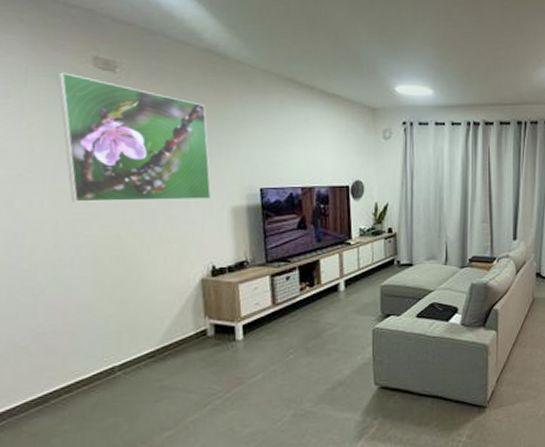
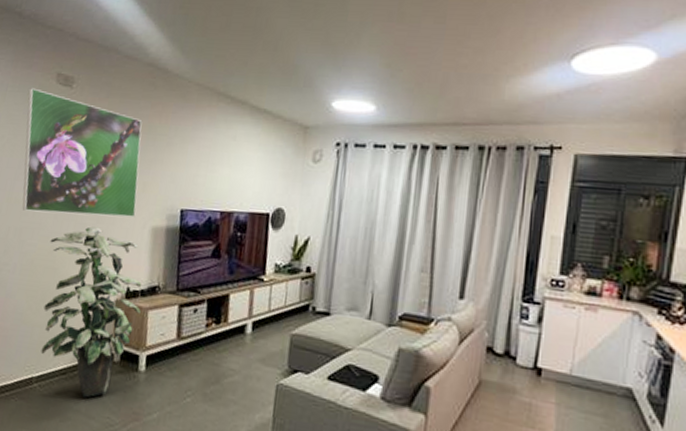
indoor plant: none [113,212,230,375] -> present [40,226,142,398]

